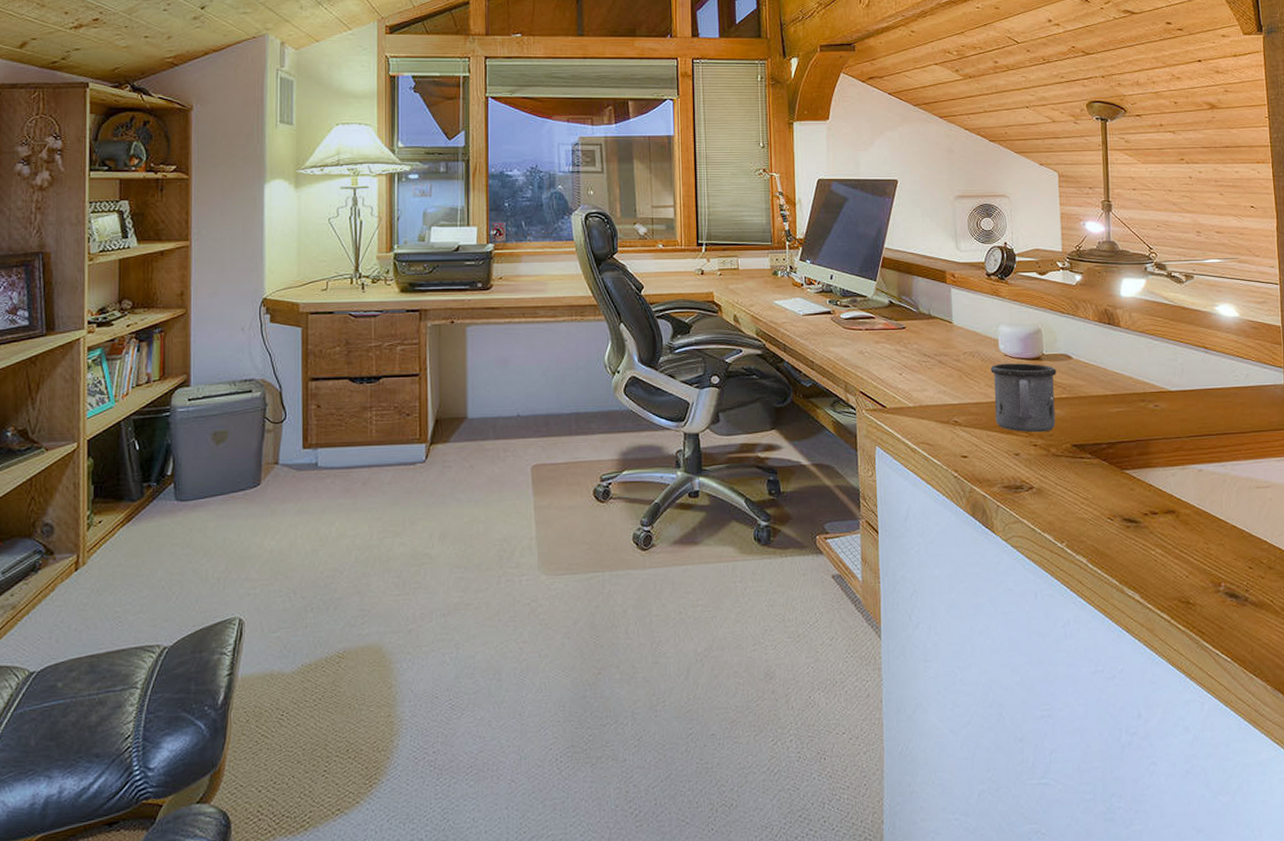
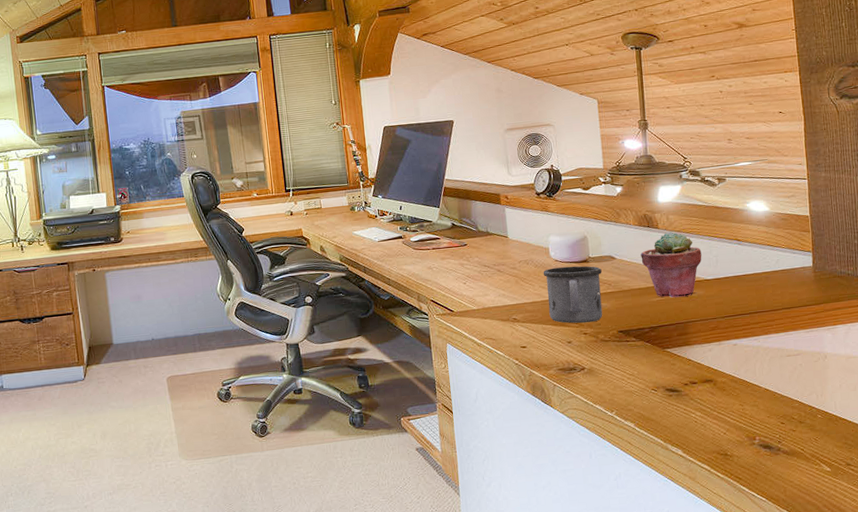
potted succulent: none [1100,332,1167,410] -> present [640,232,702,298]

